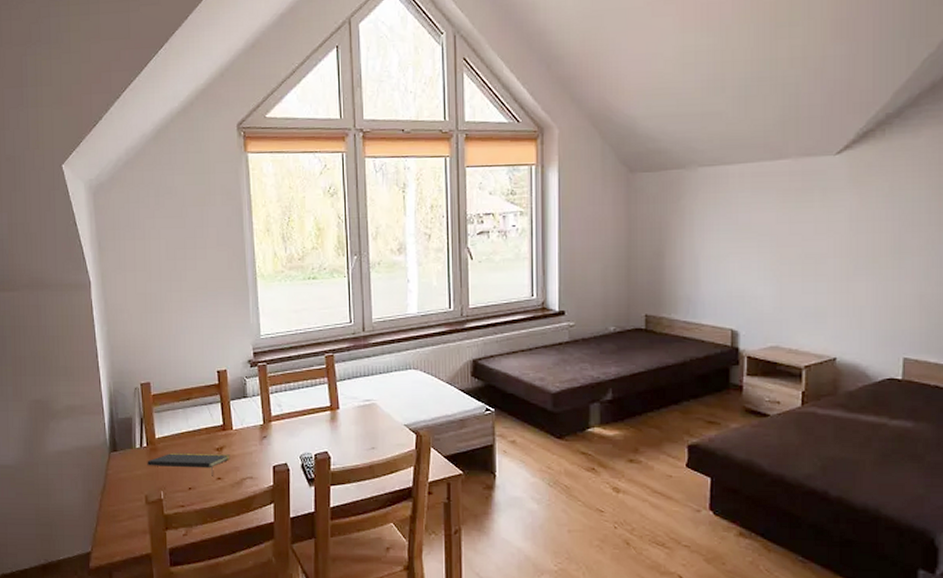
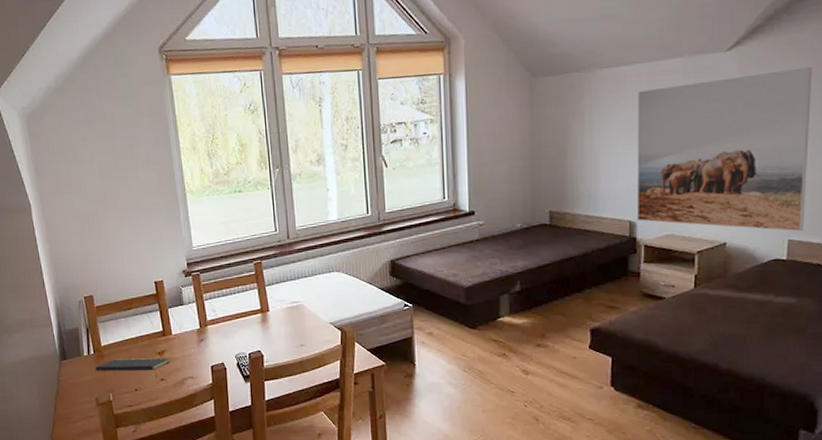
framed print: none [739,175,927,350] -> present [636,67,812,232]

